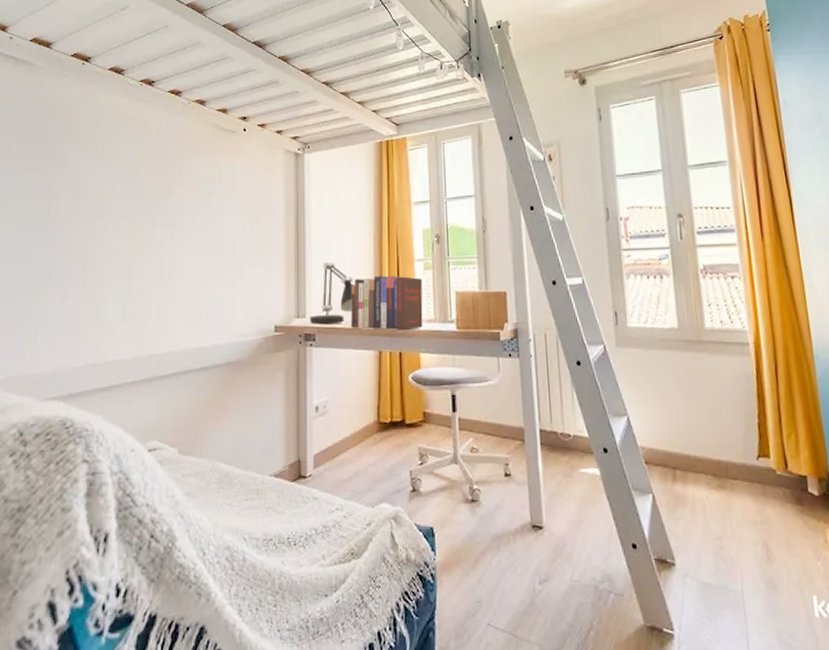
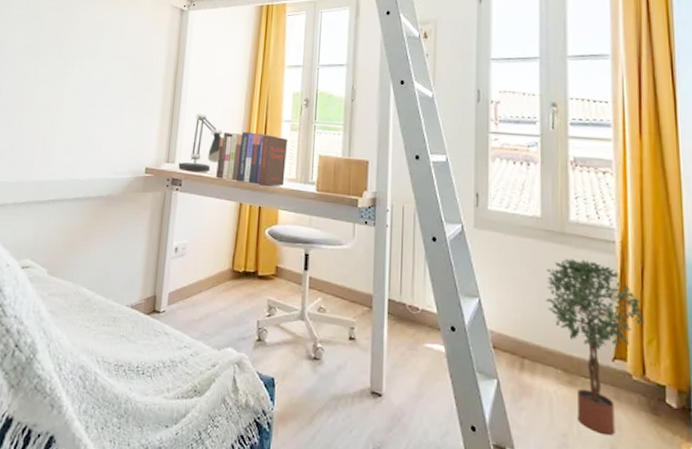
potted tree: none [688,365,783,531] -> present [546,258,645,435]

